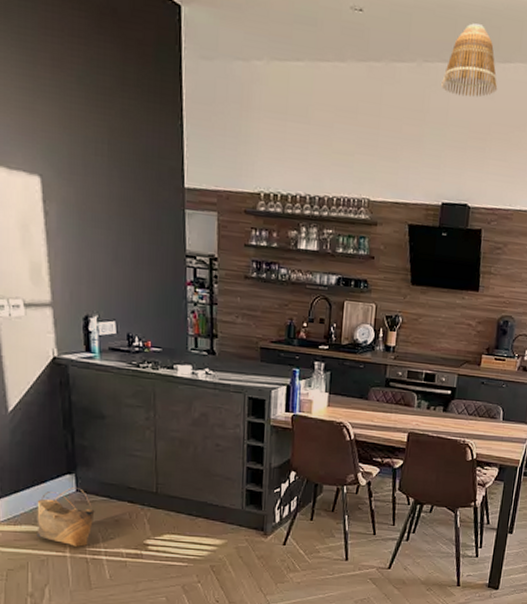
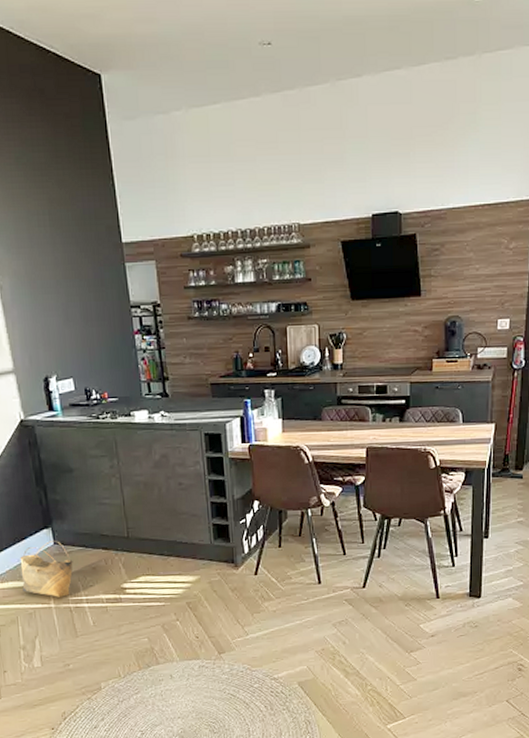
lamp shade: present [441,23,498,97] -> none [357,33,415,107]

